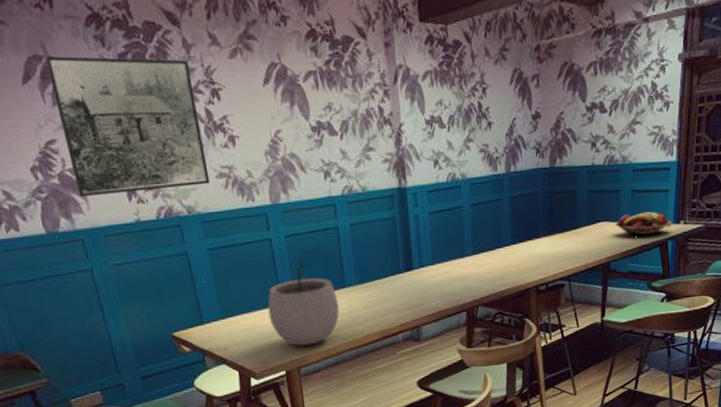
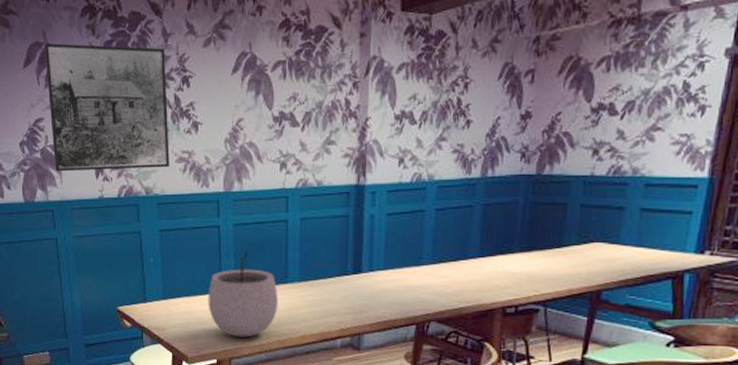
fruit basket: present [615,211,672,236] -> none [613,236,693,264]

